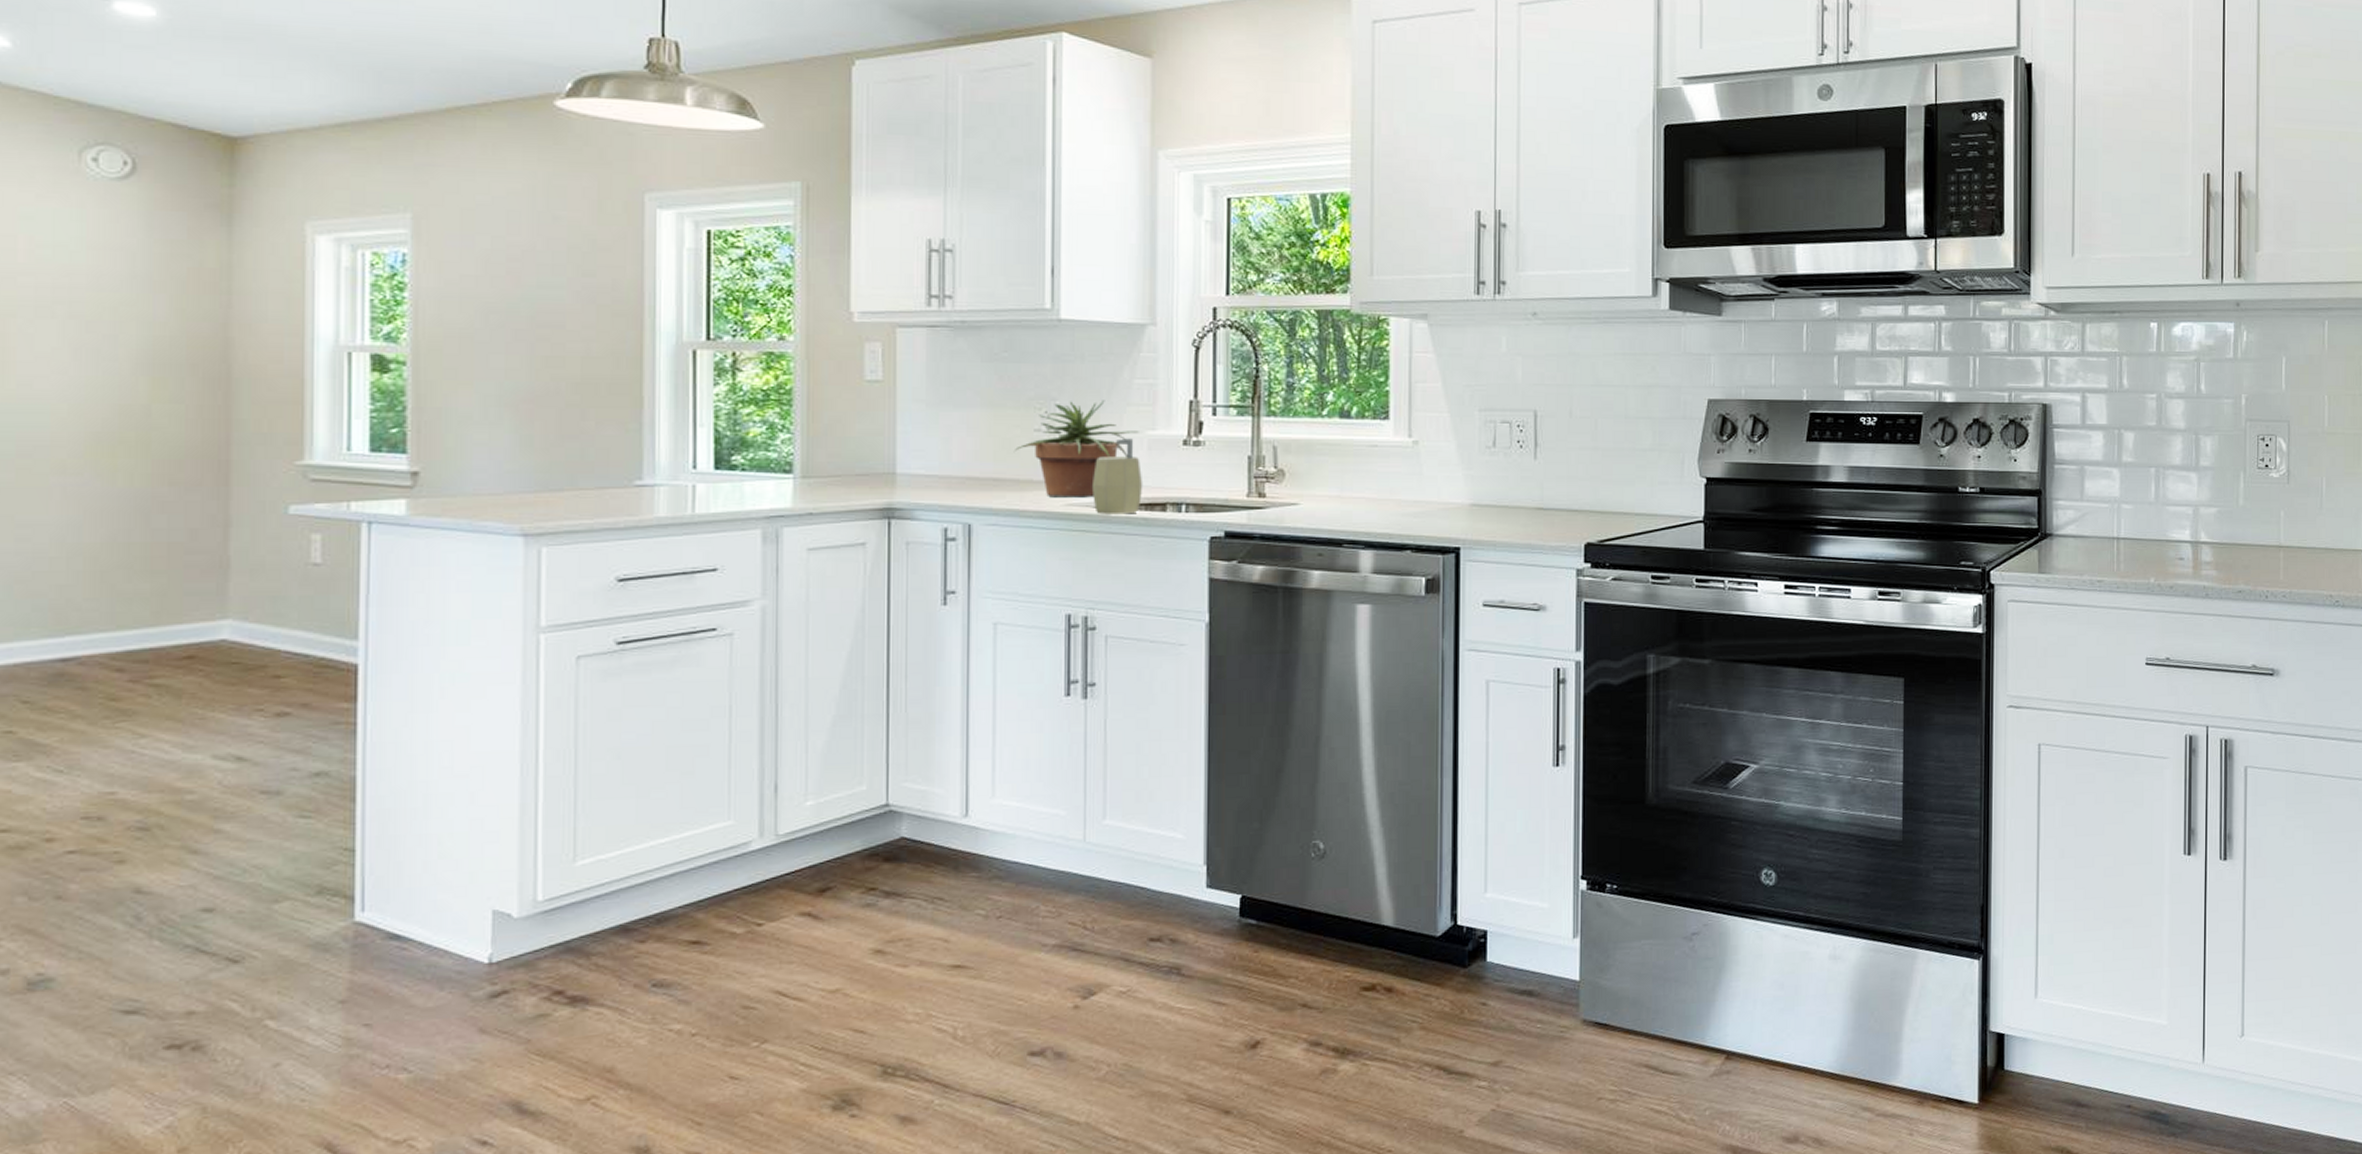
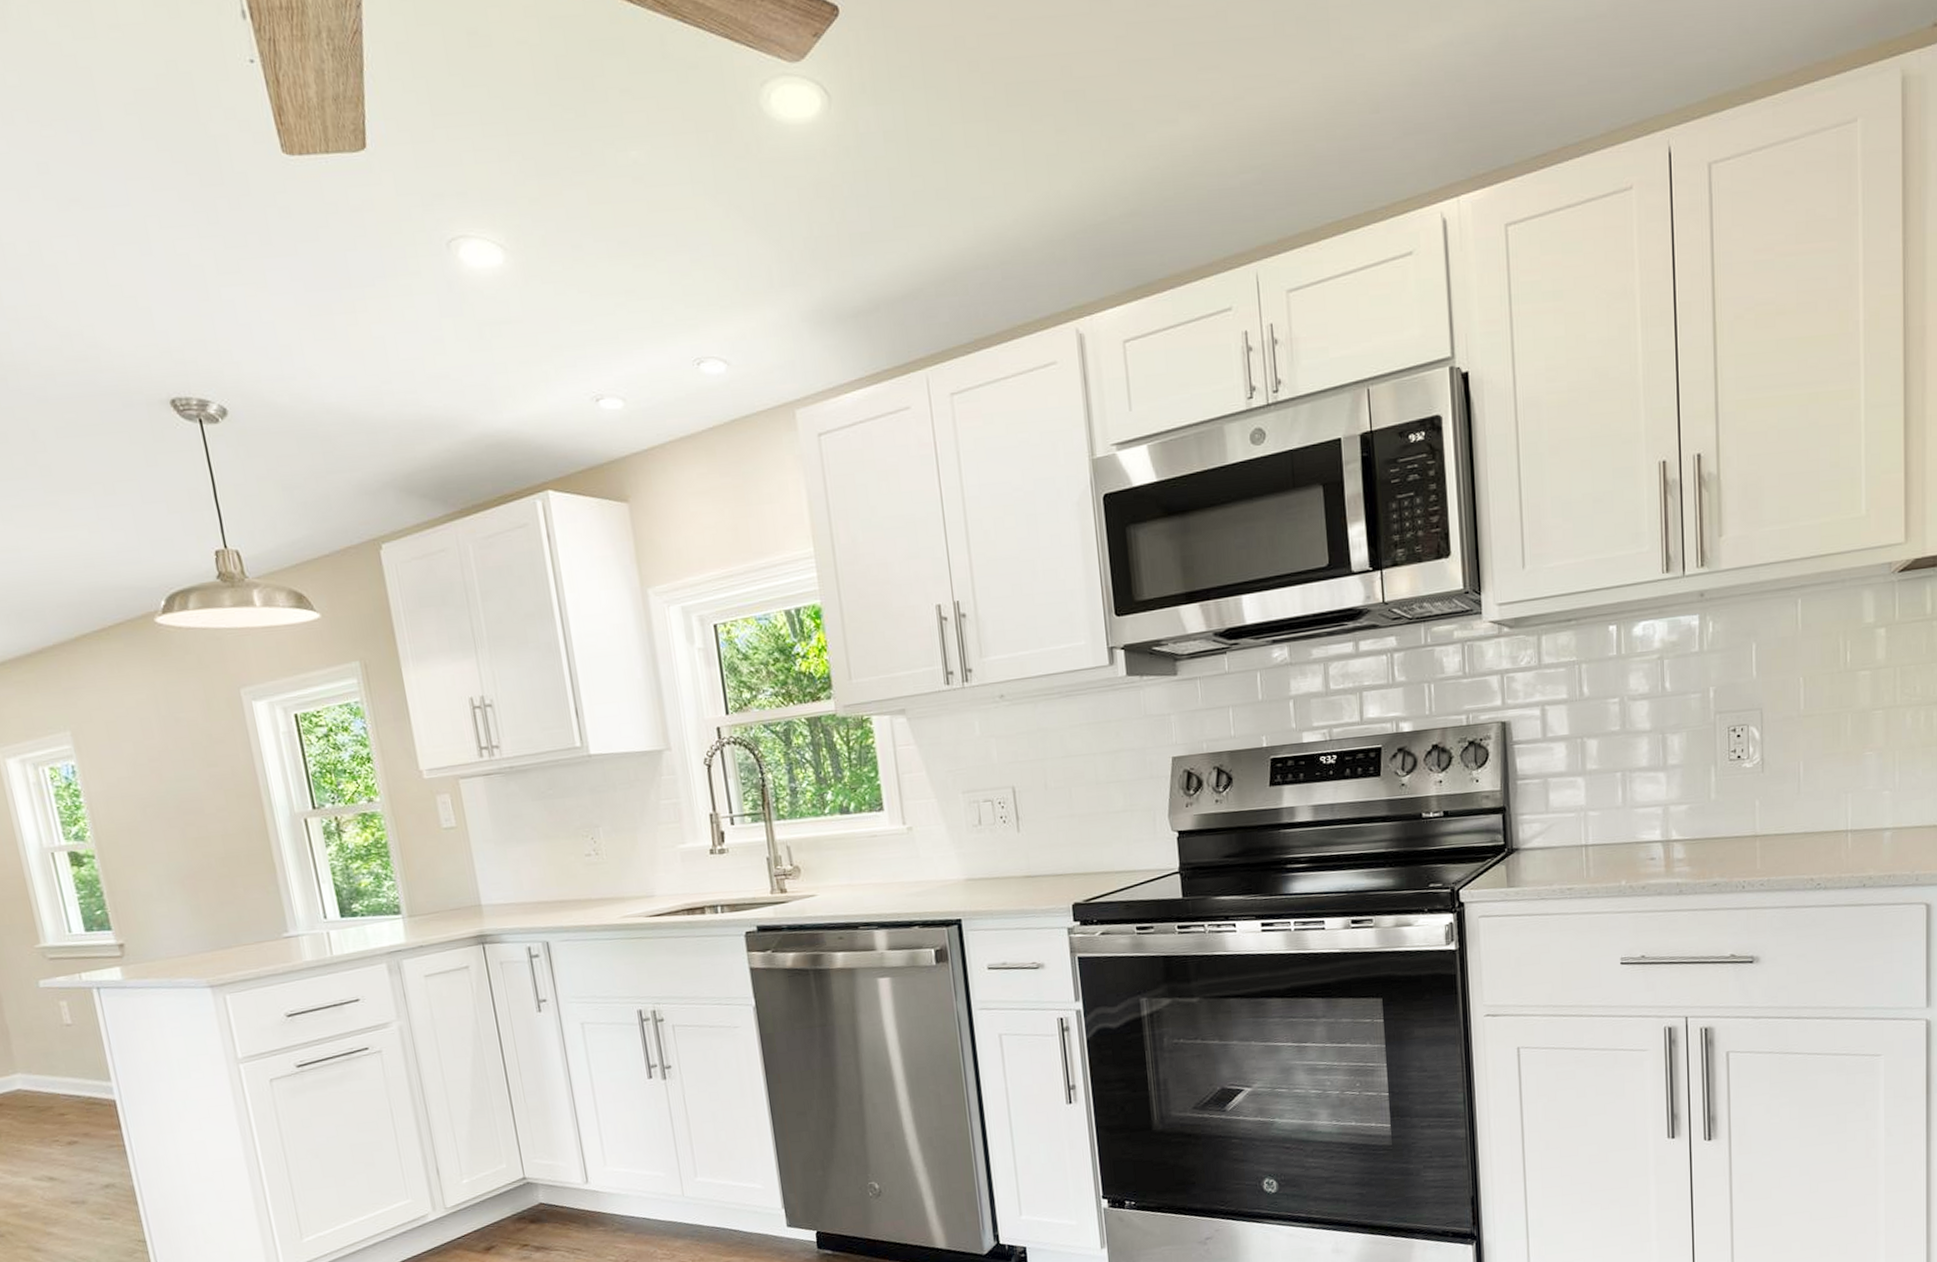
potted plant: present [1015,400,1139,496] -> none [573,822,672,911]
soap dispenser: present [1093,438,1143,514] -> none [639,853,683,923]

